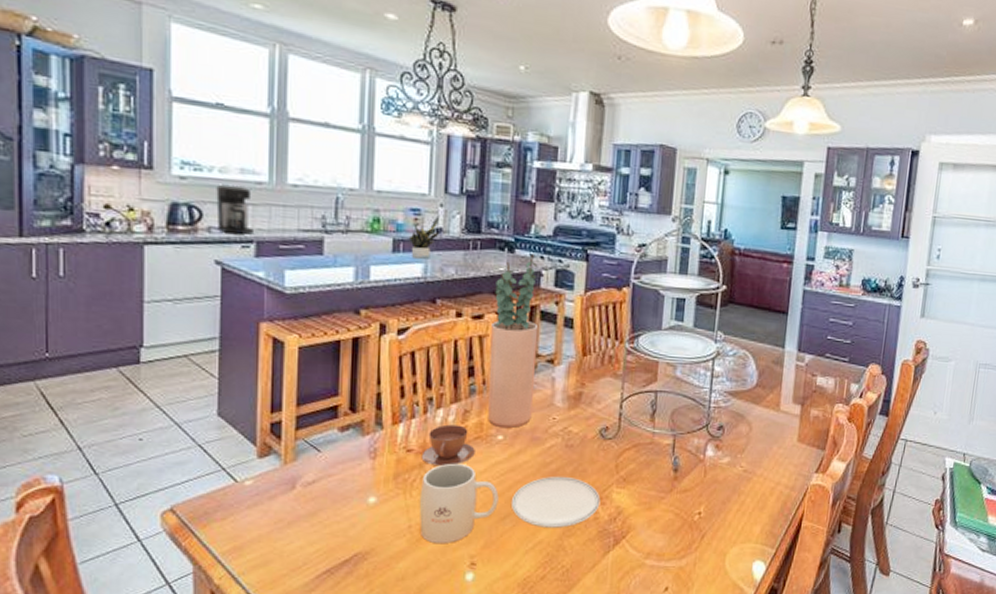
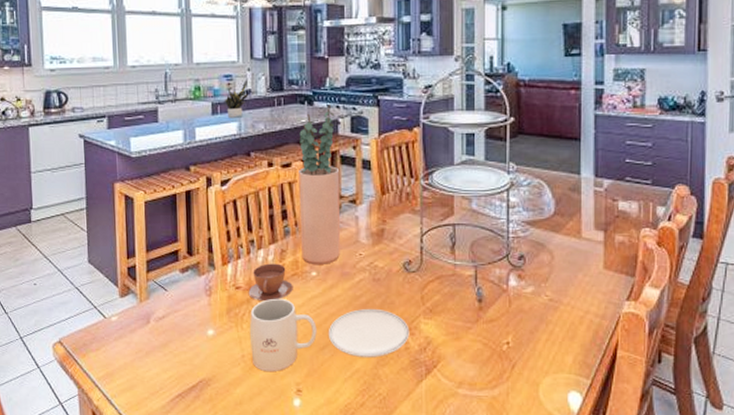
coffee maker: present [216,185,253,235] -> none [76,73,105,112]

